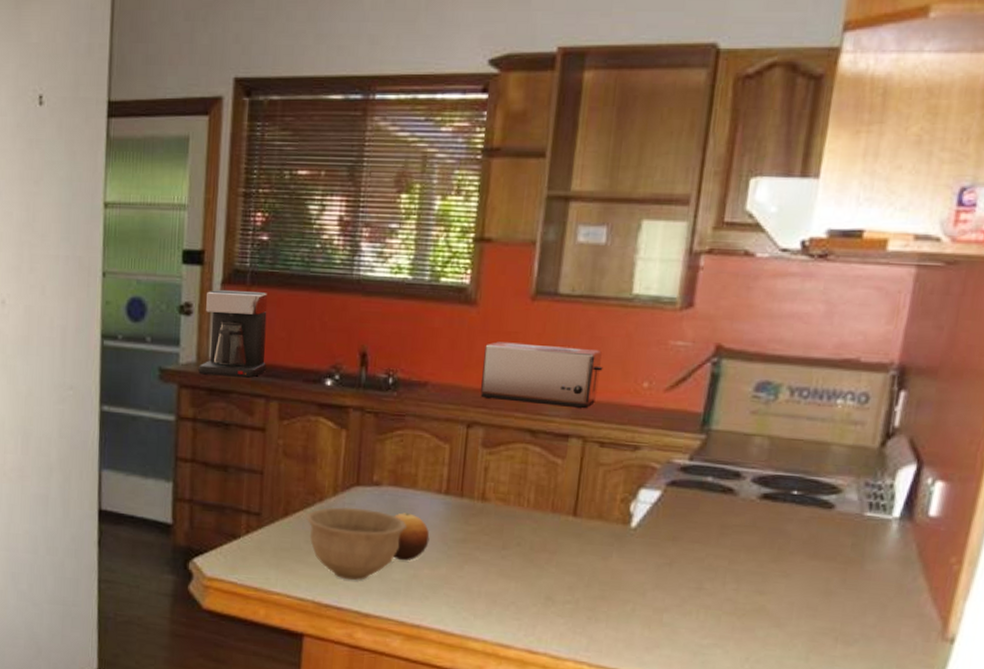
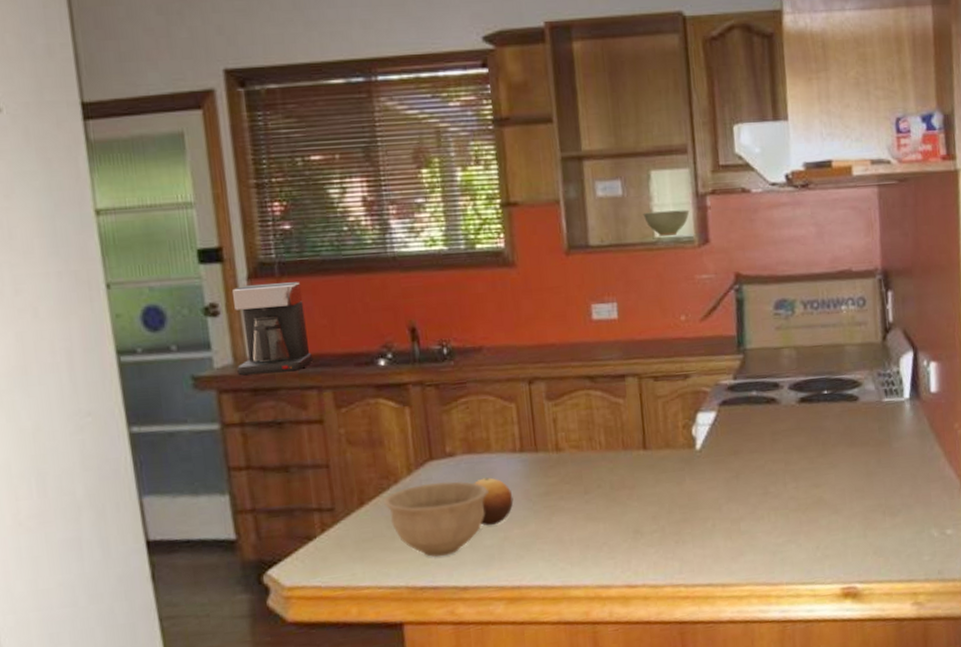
toaster: present [480,342,603,409] -> none [531,293,643,354]
bowl: none [624,265,678,295] -> present [643,209,690,237]

